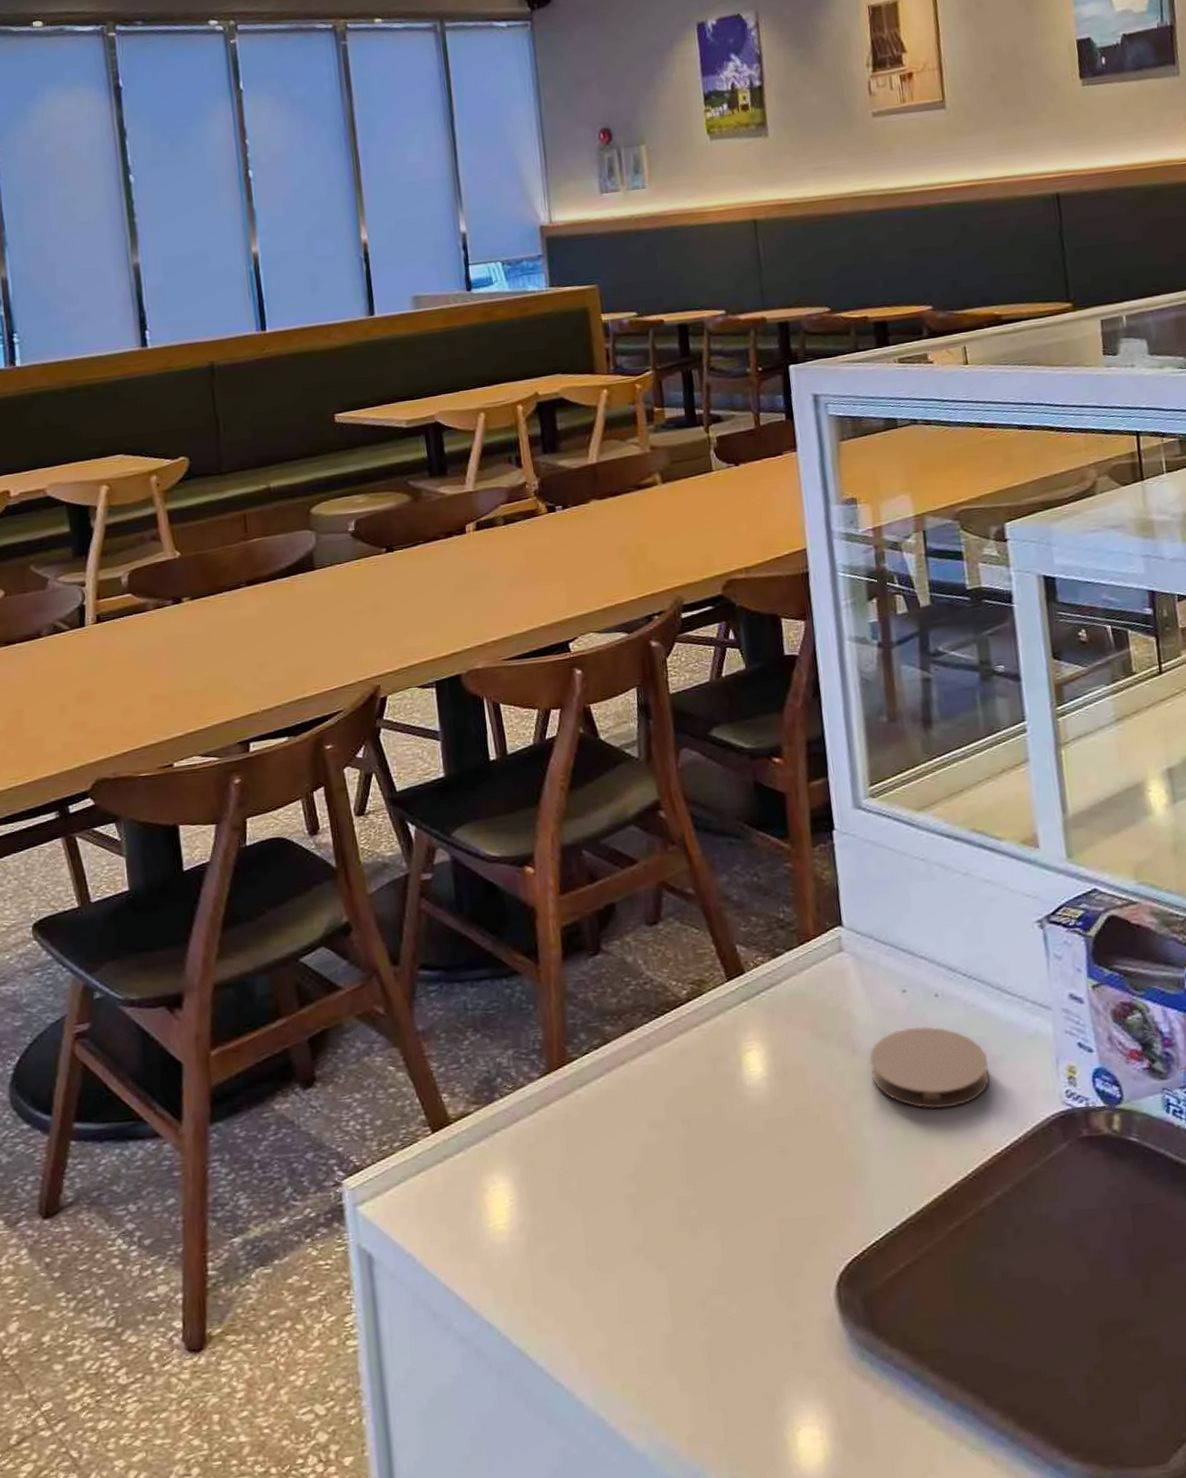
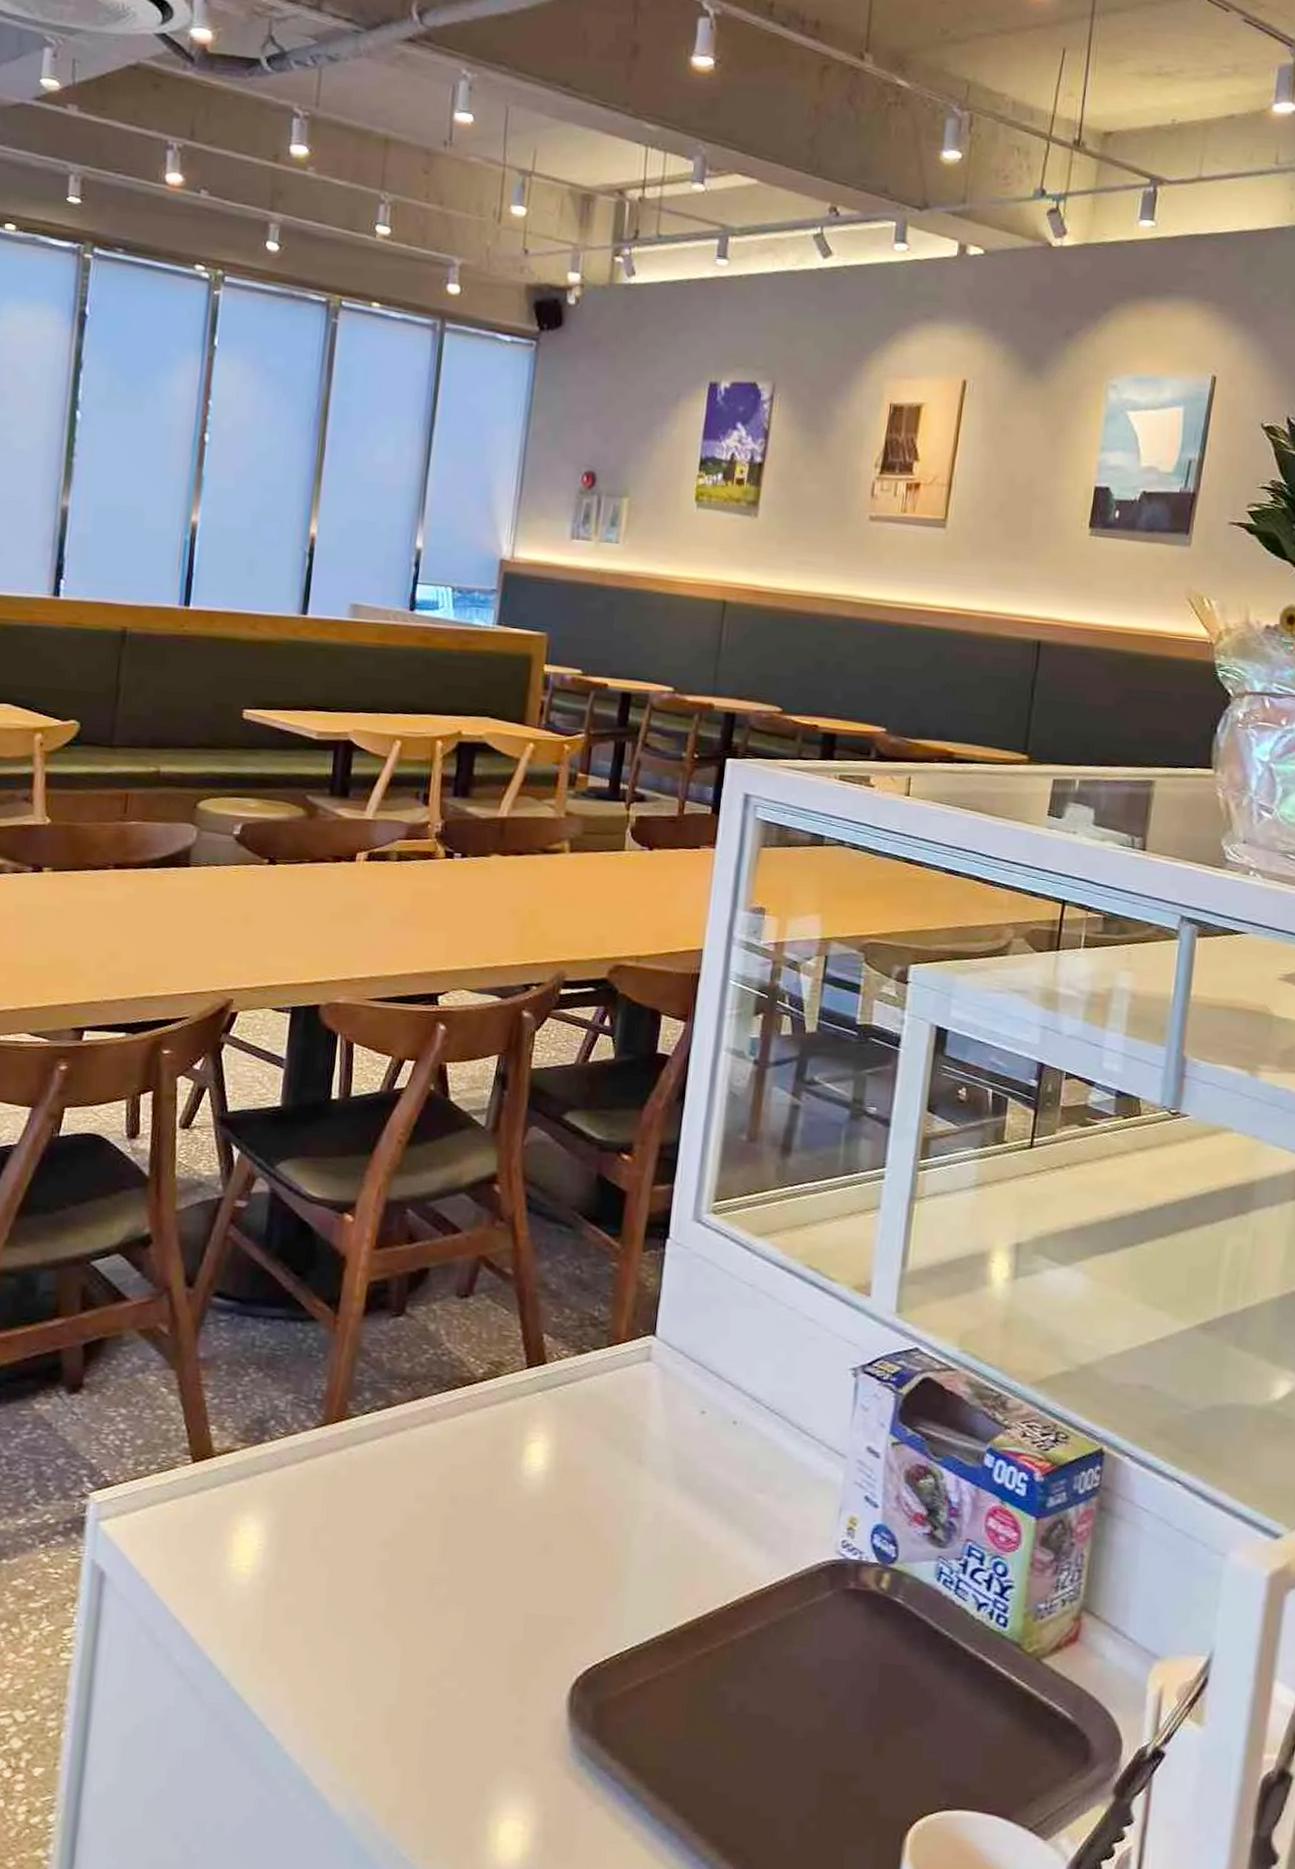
coaster: present [870,1026,990,1109] -> none [652,1449,771,1536]

